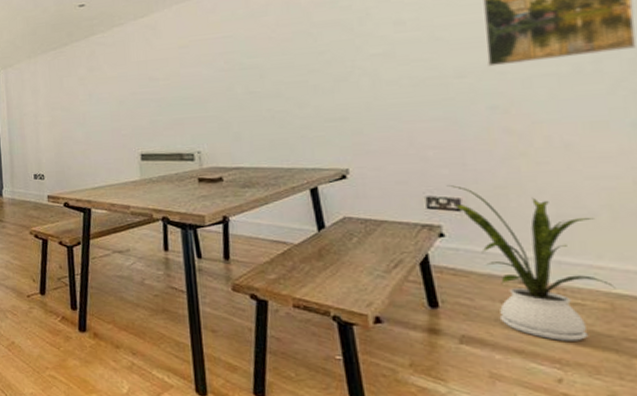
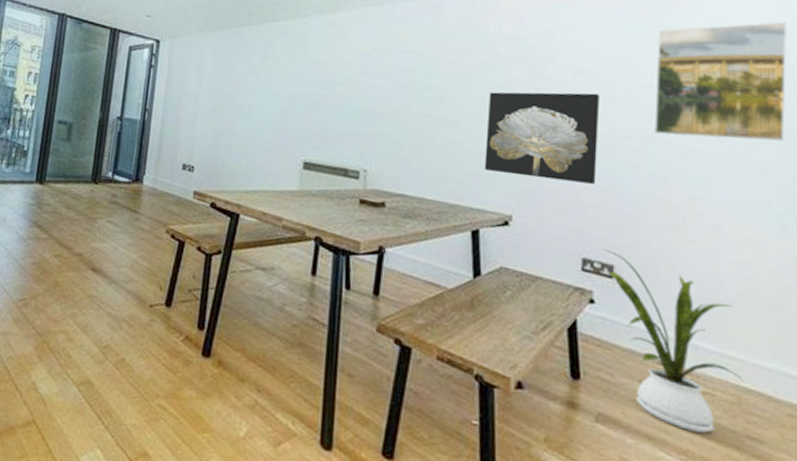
wall art: none [309,39,431,132] -> present [484,92,601,184]

